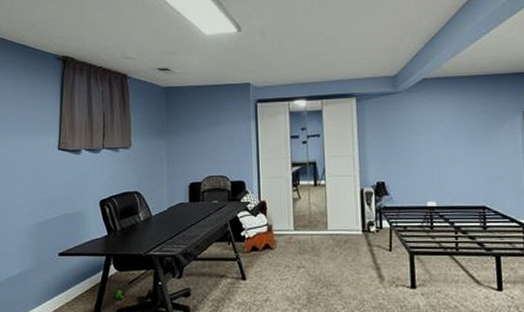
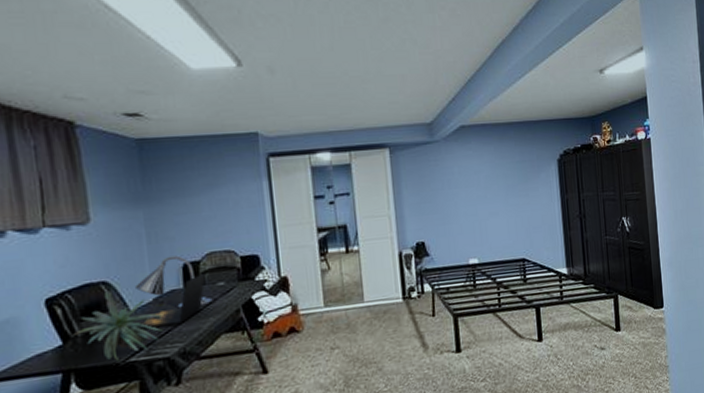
plant: none [113,199,174,254] -> present [70,290,163,363]
table lamp: none [155,176,210,219] -> present [134,255,215,310]
laptop: none [155,191,205,231] -> present [136,272,206,329]

